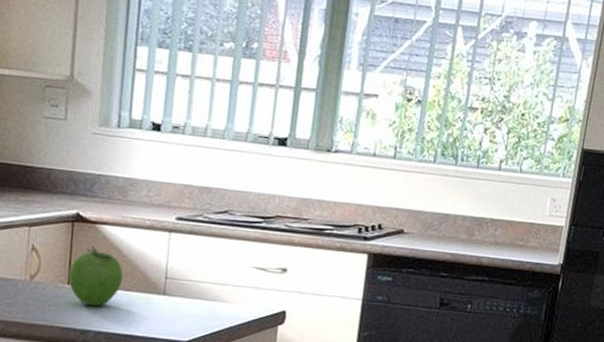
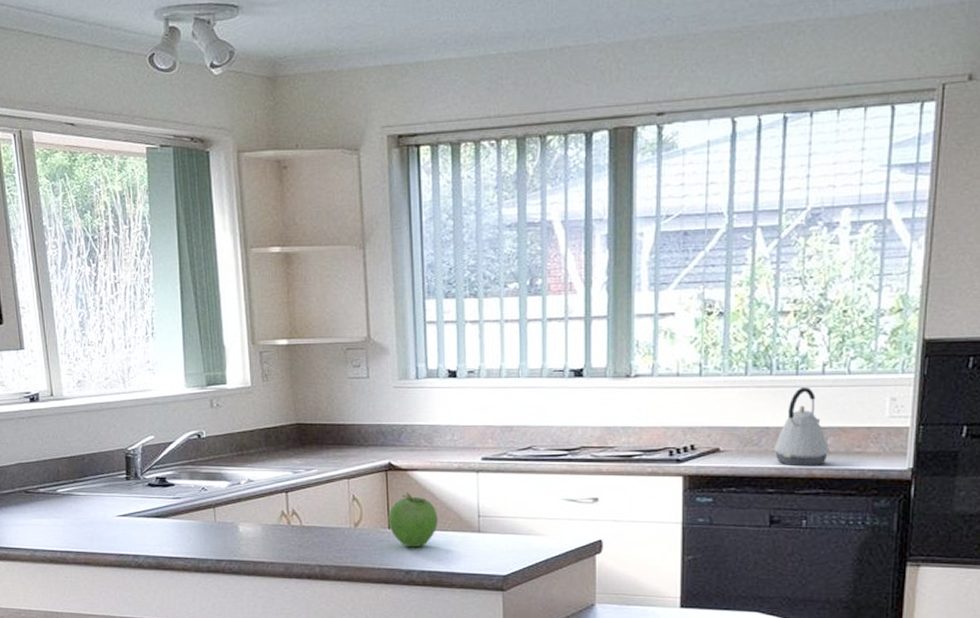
kettle: none [450,179,497,255] -> present [774,386,829,467]

